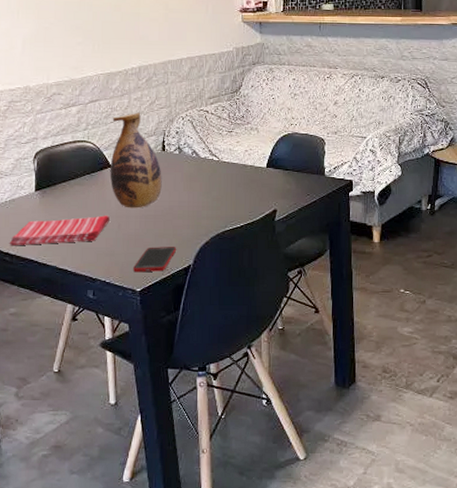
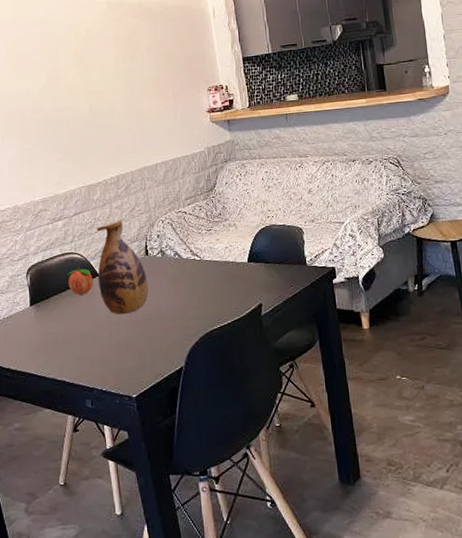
dish towel: present [9,215,110,246] -> none [9,324,101,362]
fruit: none [77,156,105,184] -> present [67,267,93,295]
cell phone: present [133,247,177,273] -> none [128,350,168,379]

